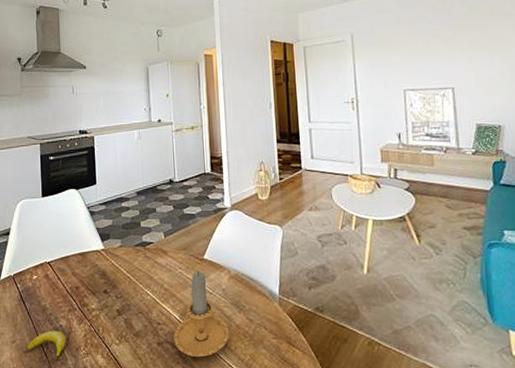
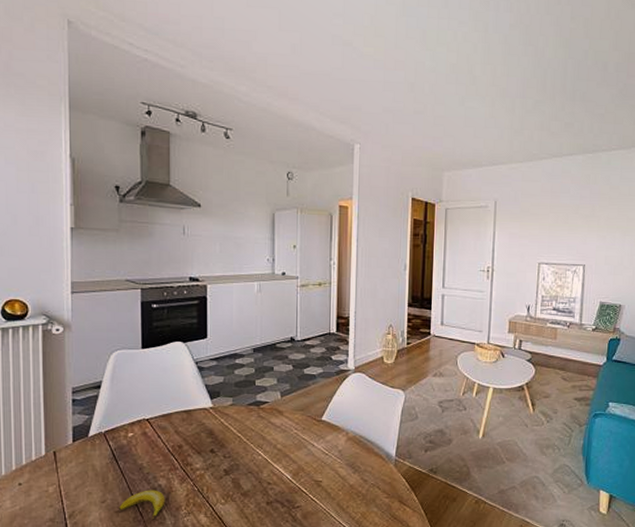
candle: present [174,270,230,358] -> none [284,431,343,516]

